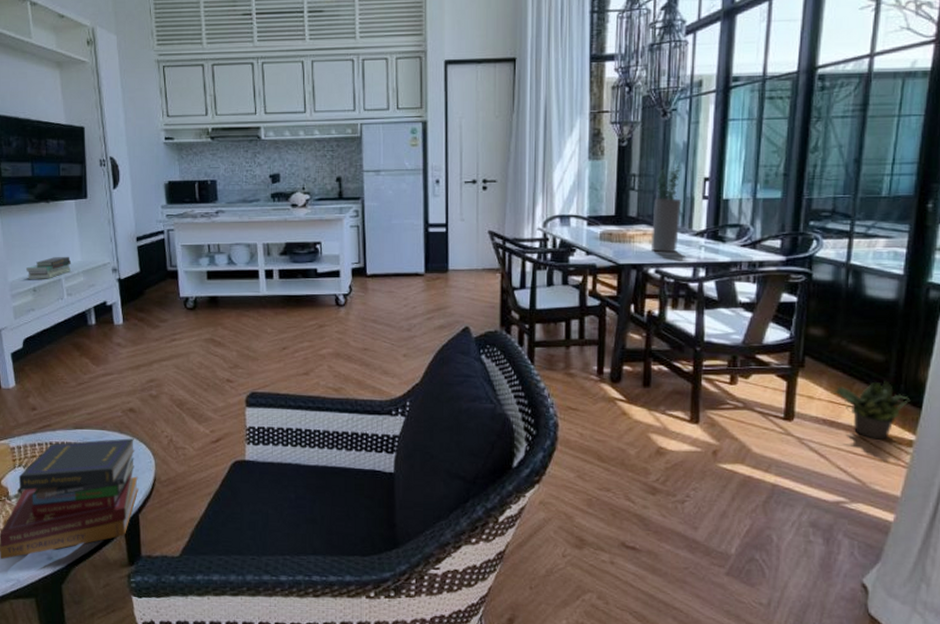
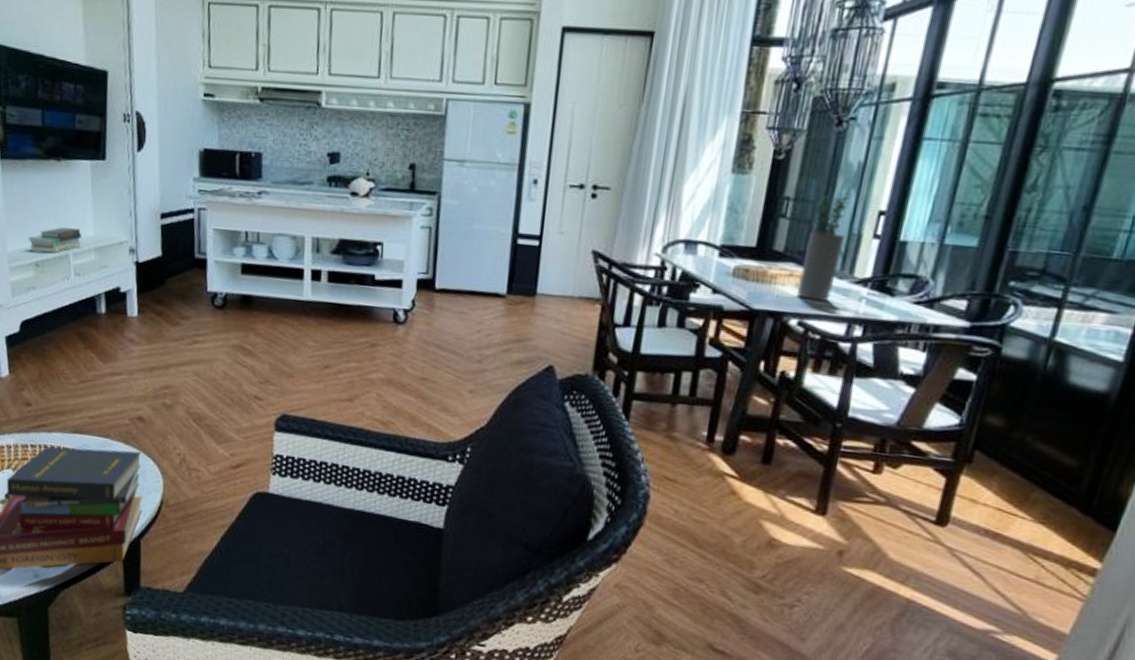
potted plant: present [832,380,911,440] -> none [1003,491,1104,564]

